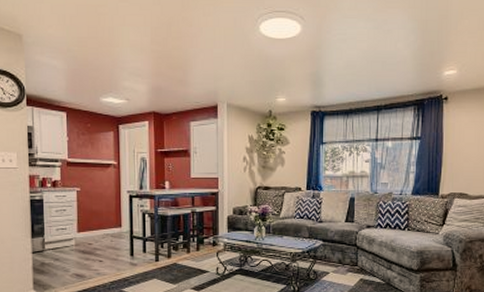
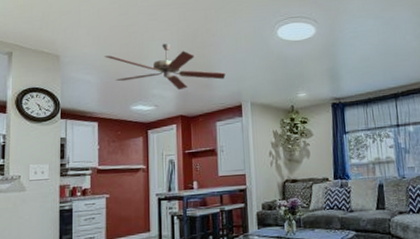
ceiling fan: none [70,30,202,85] -> present [104,43,226,91]

